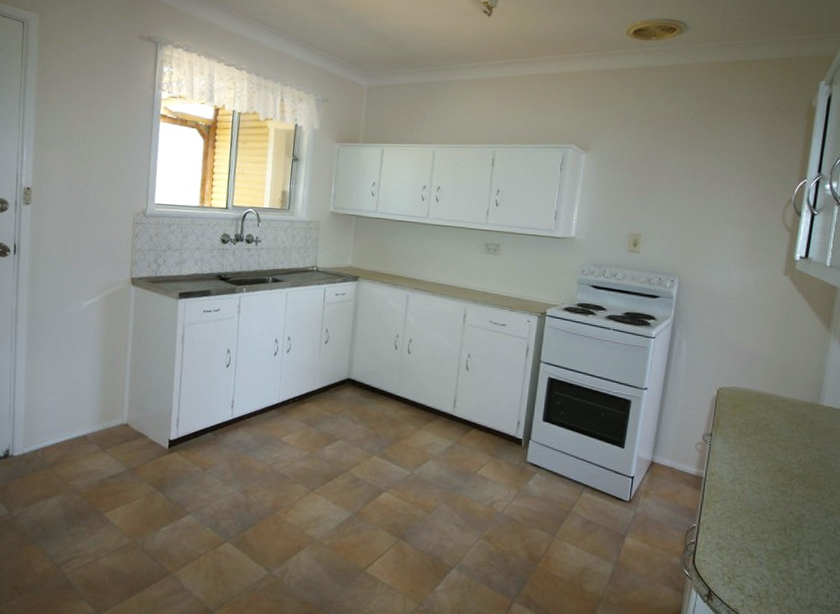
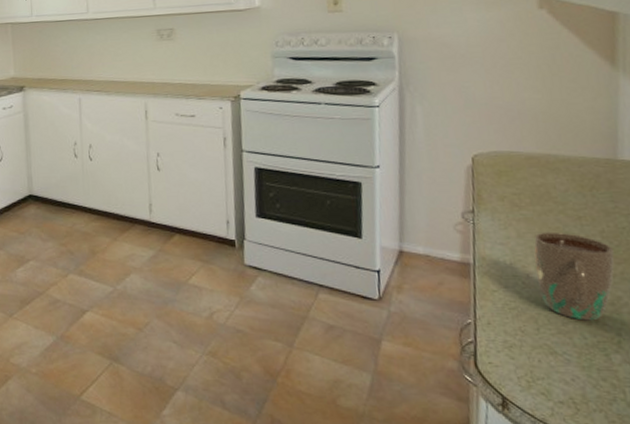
mug: none [749,457,805,532] -> present [534,232,615,321]

